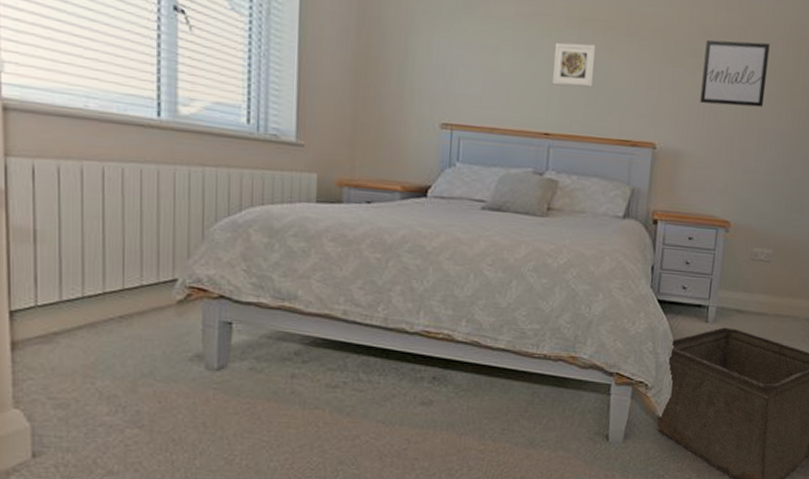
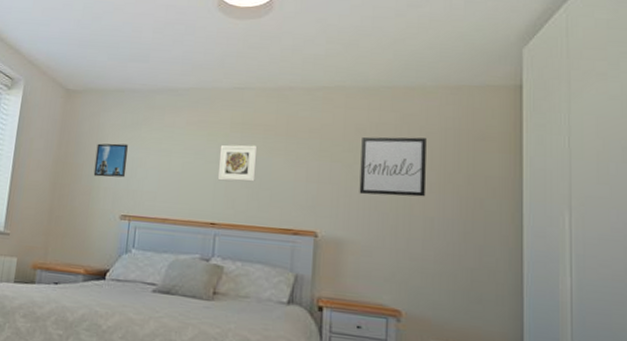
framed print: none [405,34,446,79] -> present [93,143,128,178]

